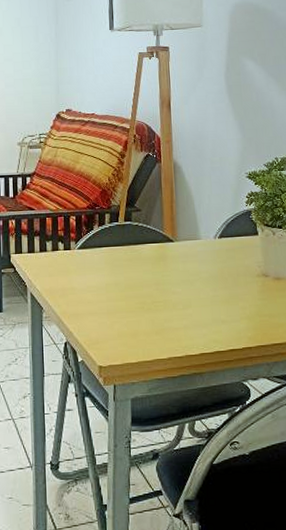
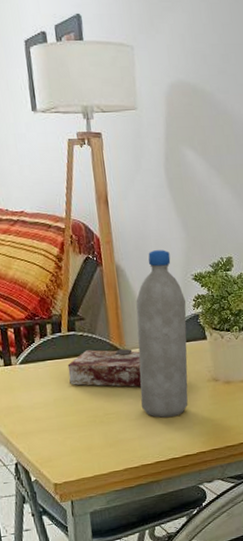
book: none [121,239,192,277] -> present [67,348,142,387]
water bottle: none [189,149,239,310] -> present [136,250,188,418]

